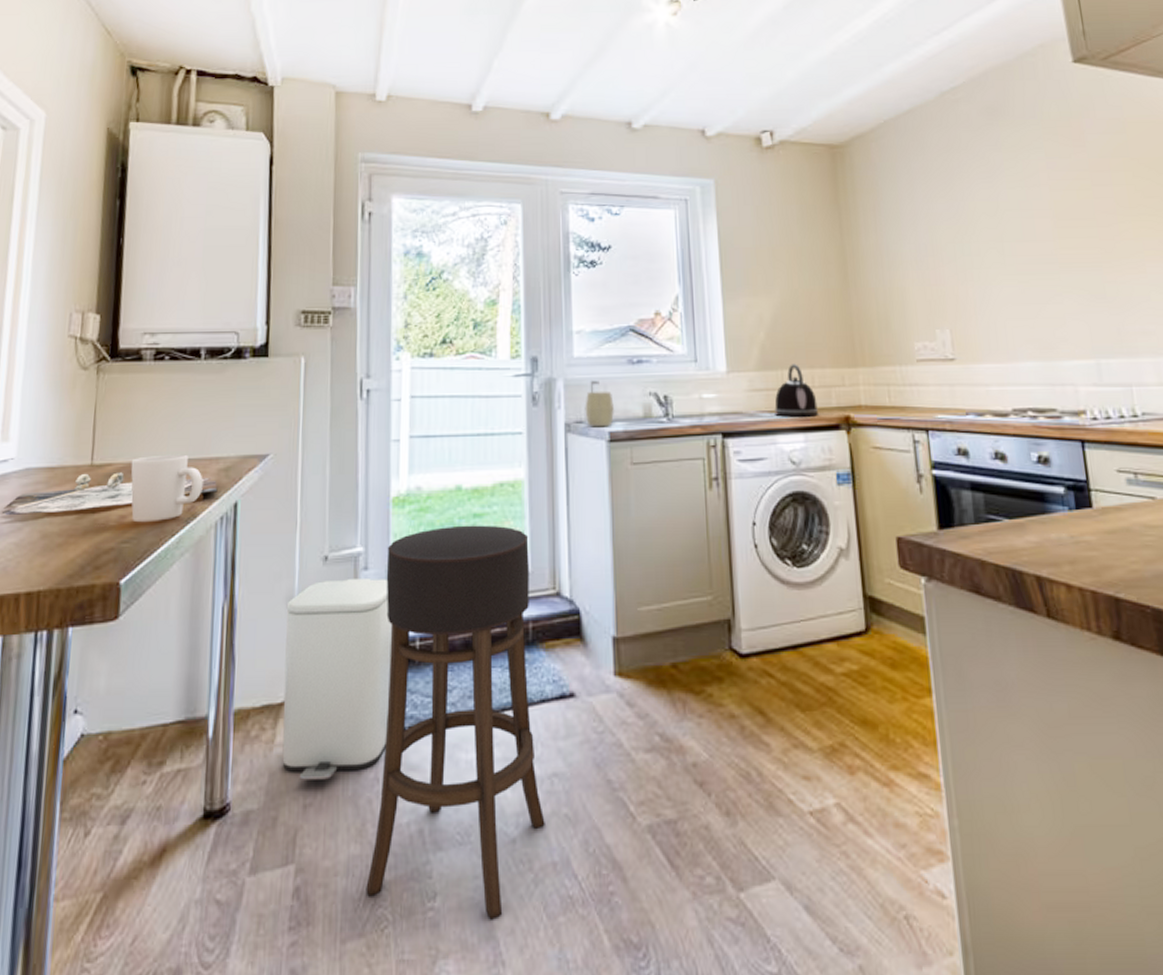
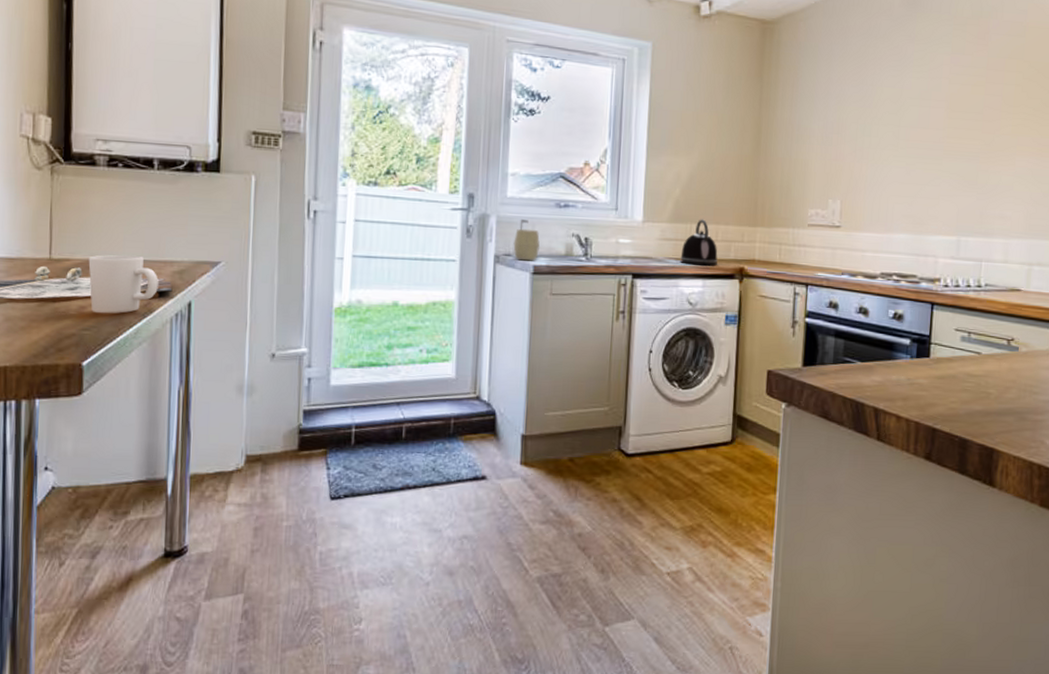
pedal bin: present [282,577,392,780] -> none [233,373,331,532]
bar stool: present [366,525,545,920] -> none [303,335,456,639]

